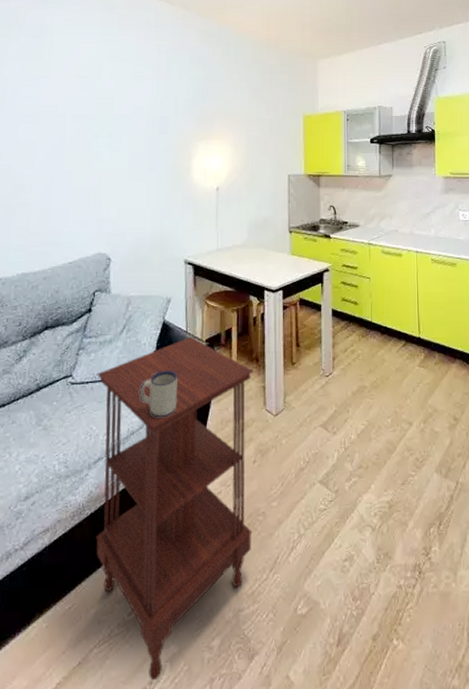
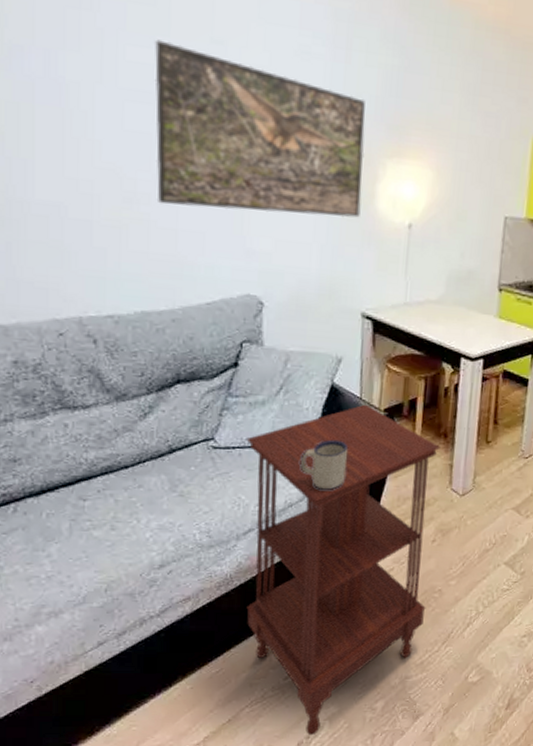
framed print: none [37,80,182,191] -> present [154,39,365,218]

